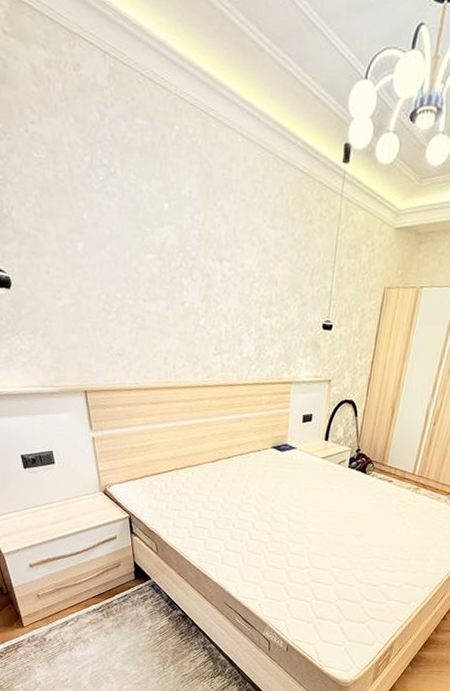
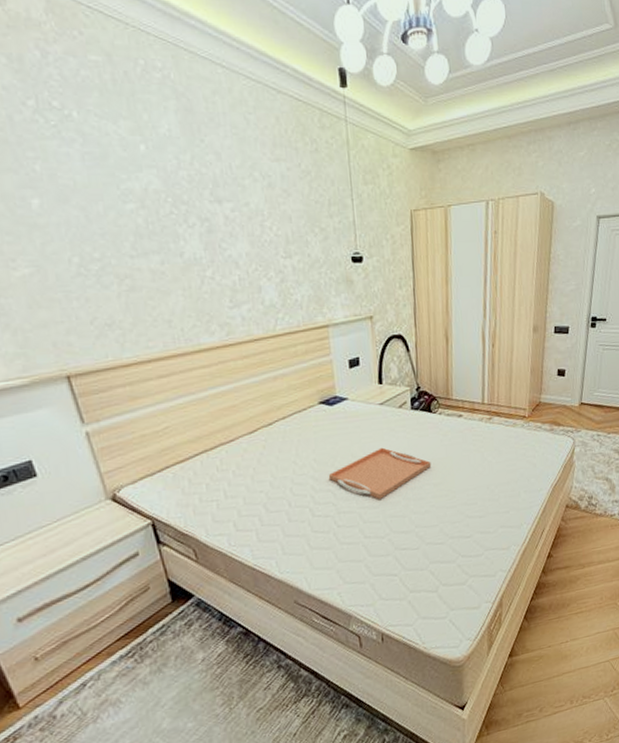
serving tray: none [268,495,357,537] -> present [328,447,432,499]

